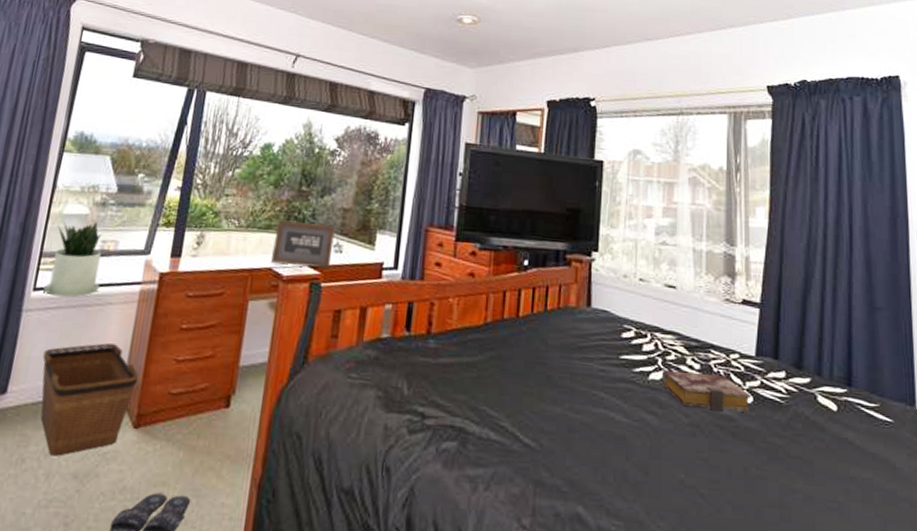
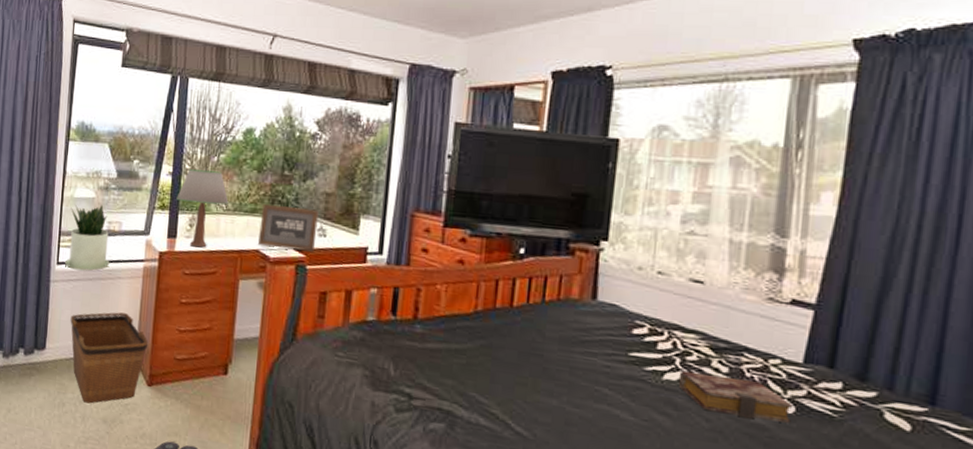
table lamp: none [184,181,242,267] -> present [176,166,229,248]

